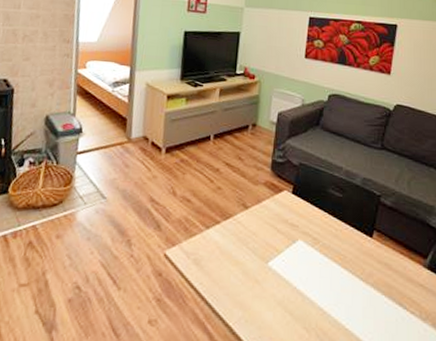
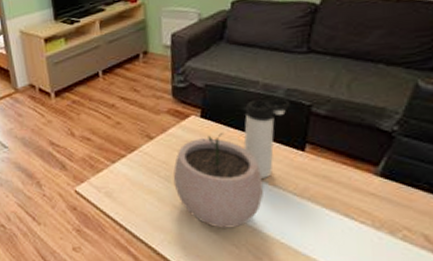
plant pot: none [259,211,337,310] -> present [173,133,264,228]
thermos bottle: none [324,184,365,260] -> present [243,98,290,178]

